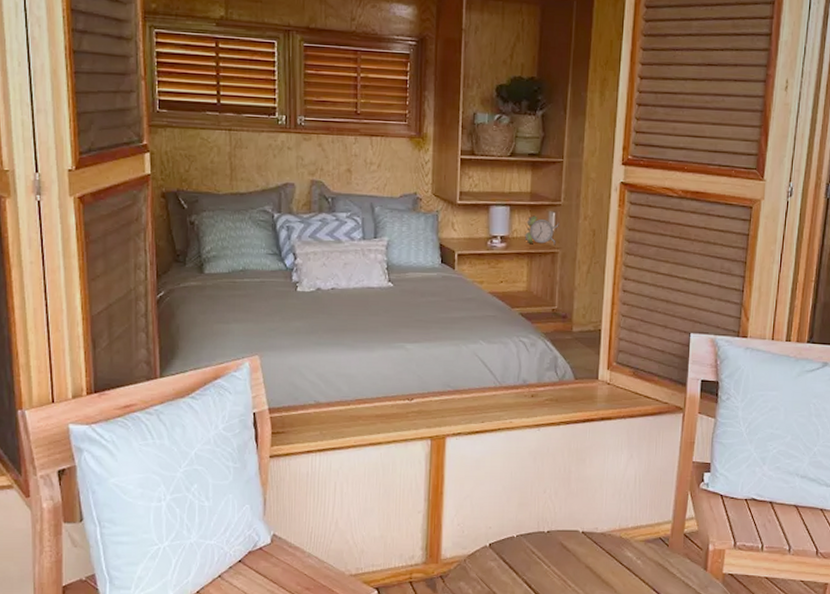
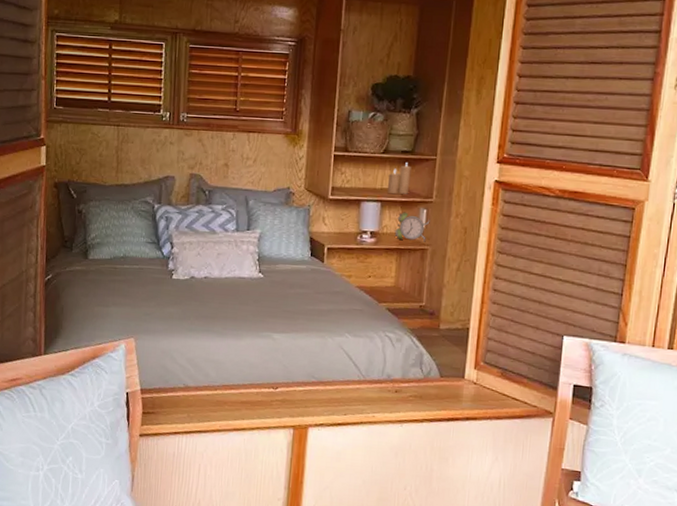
candle: none [515,165,539,198] -> present [387,163,412,194]

